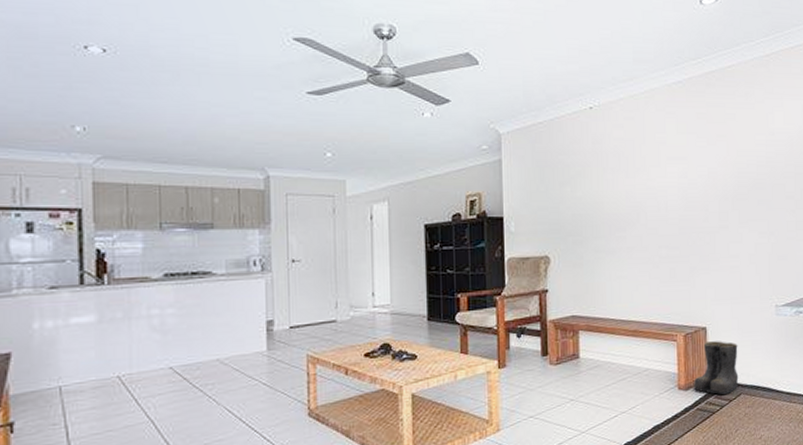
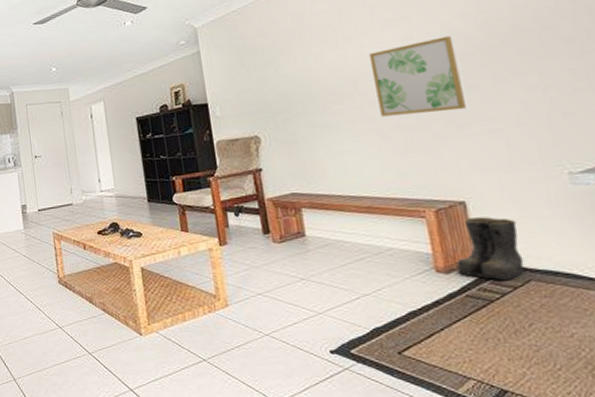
wall art: none [652,180,717,247] -> present [368,36,466,117]

